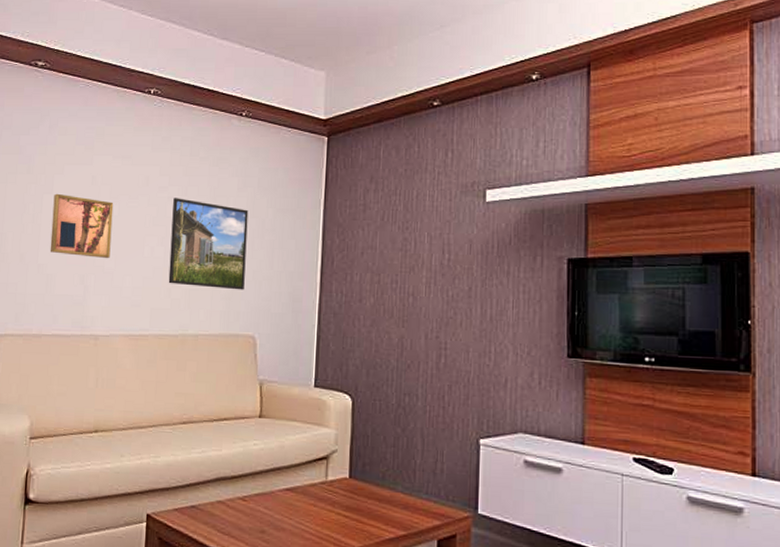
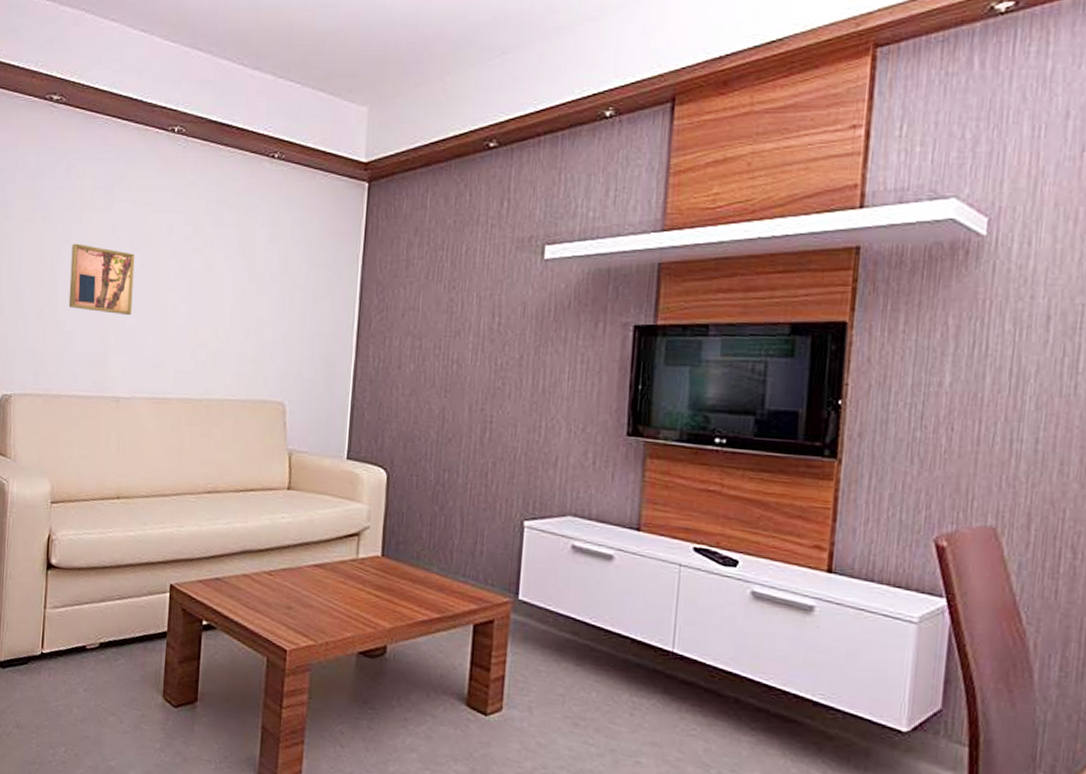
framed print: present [168,198,249,290] -> none [193,250,280,353]

